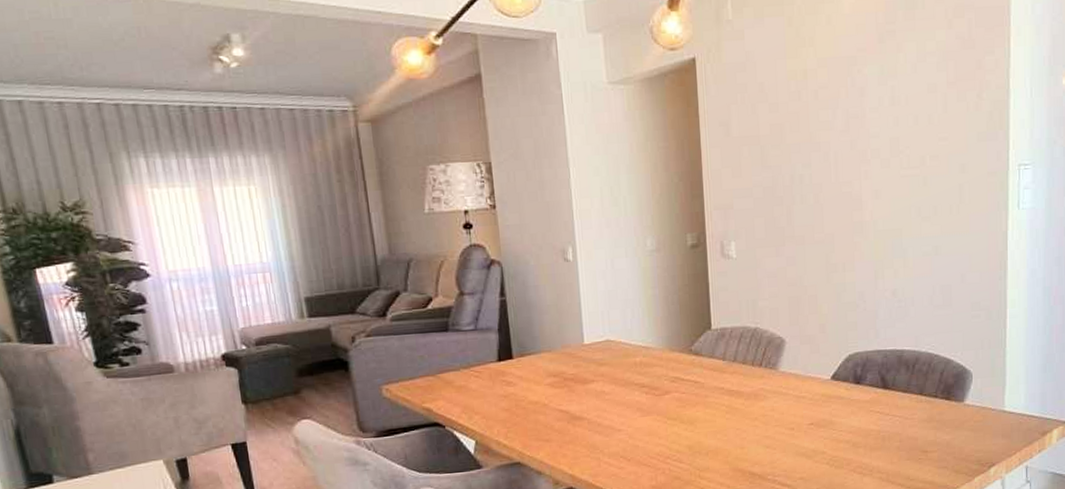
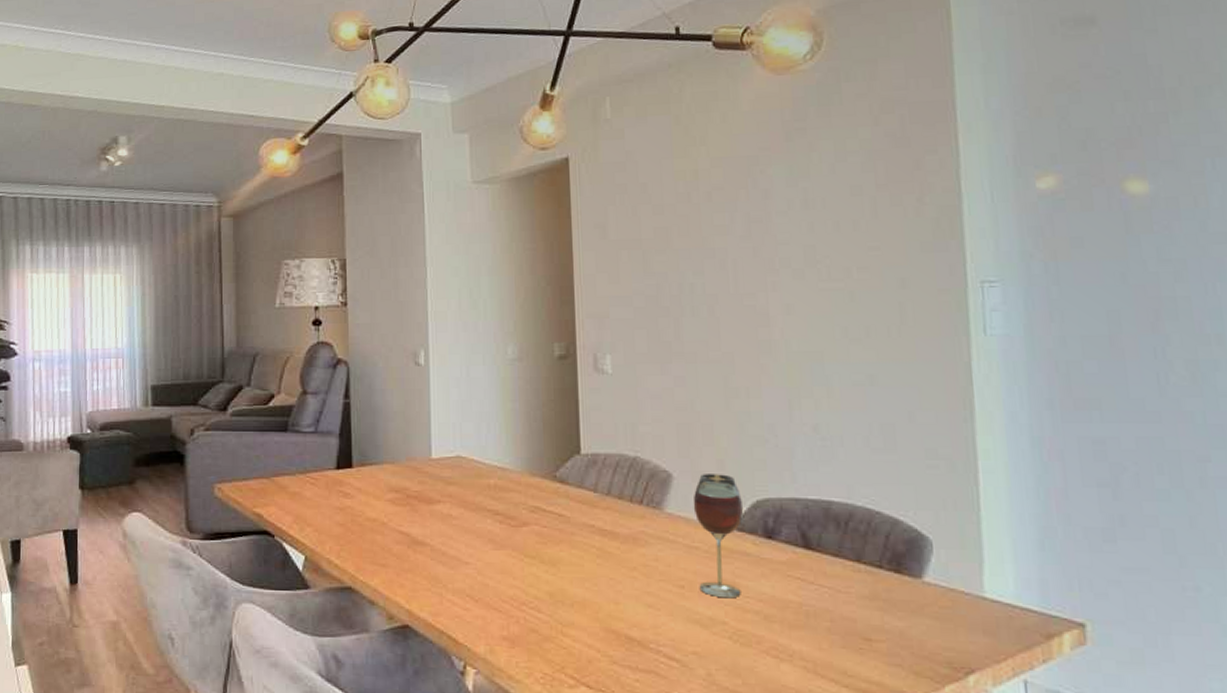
wineglass: none [801,336,839,434] -> present [693,474,743,599]

